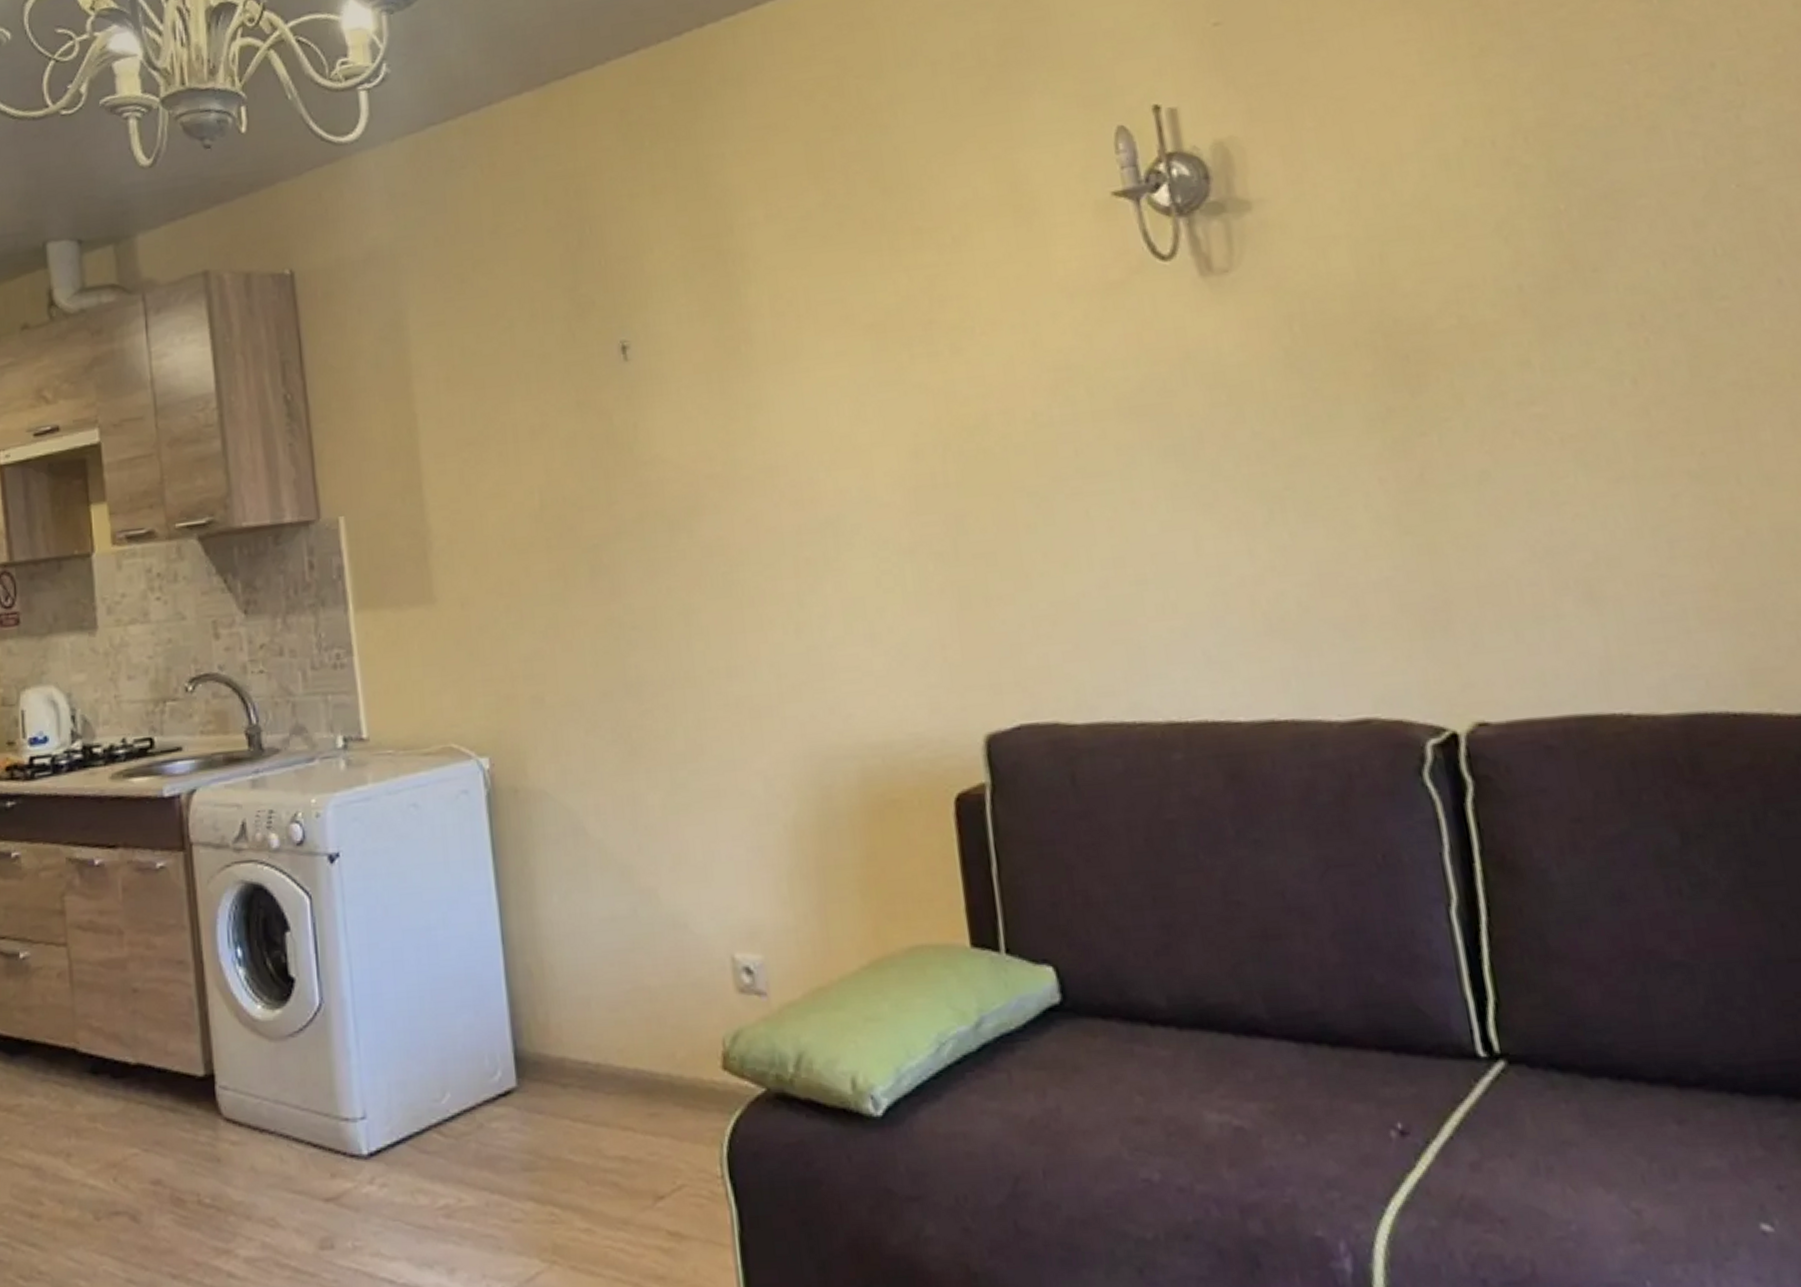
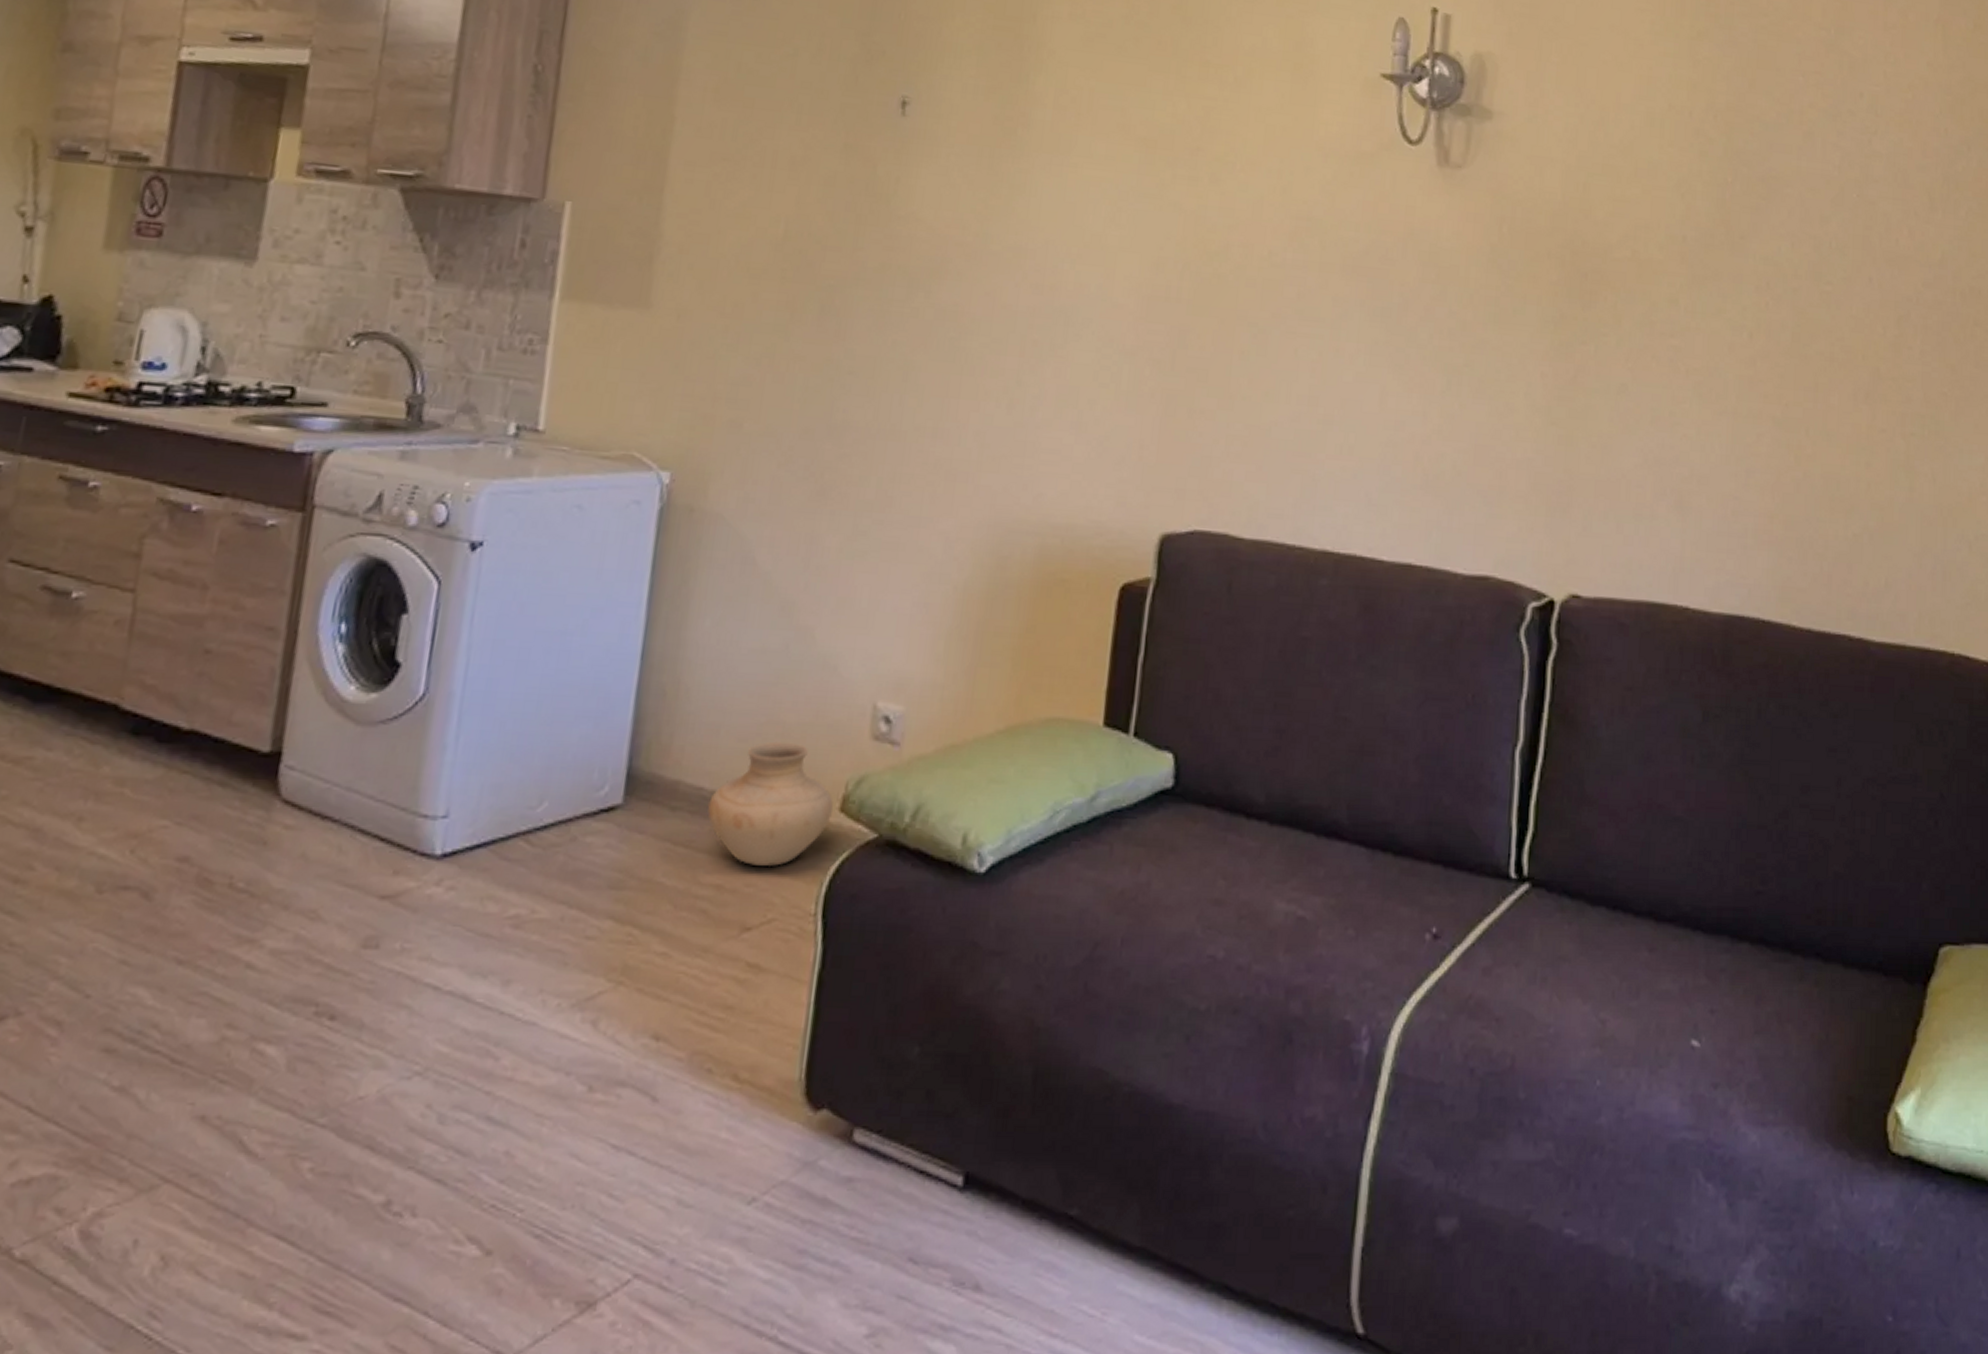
vase: none [595,1005,716,1133] -> present [707,741,833,866]

